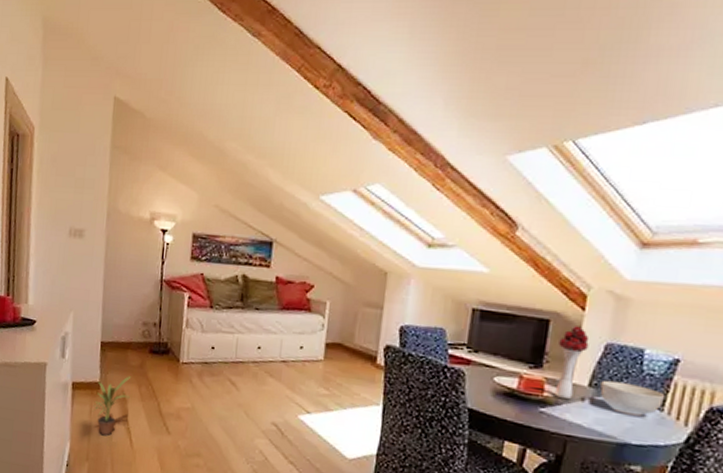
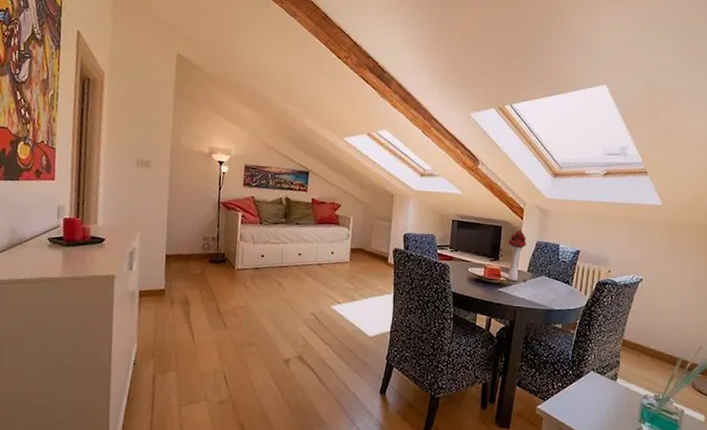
potted plant: present [93,376,130,436] -> none [159,282,192,335]
bowl: present [600,380,666,417] -> none [534,266,573,290]

